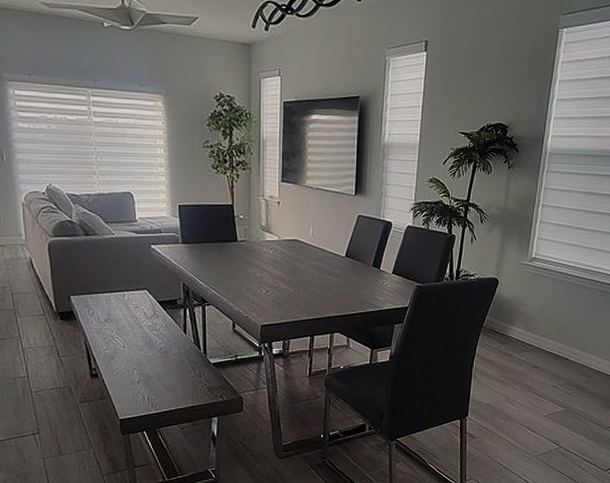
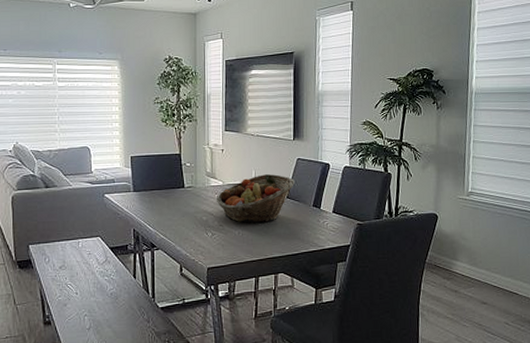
fruit basket: none [271,231,354,281] -> present [216,174,294,223]

